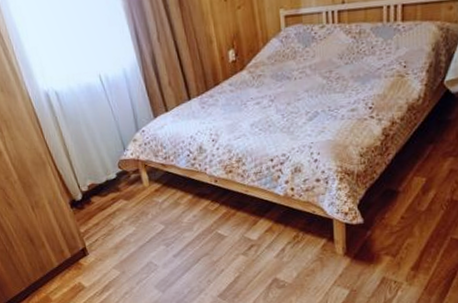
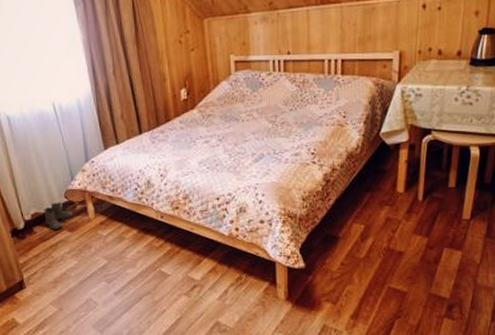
boots: none [99,172,129,200] -> present [44,202,74,231]

